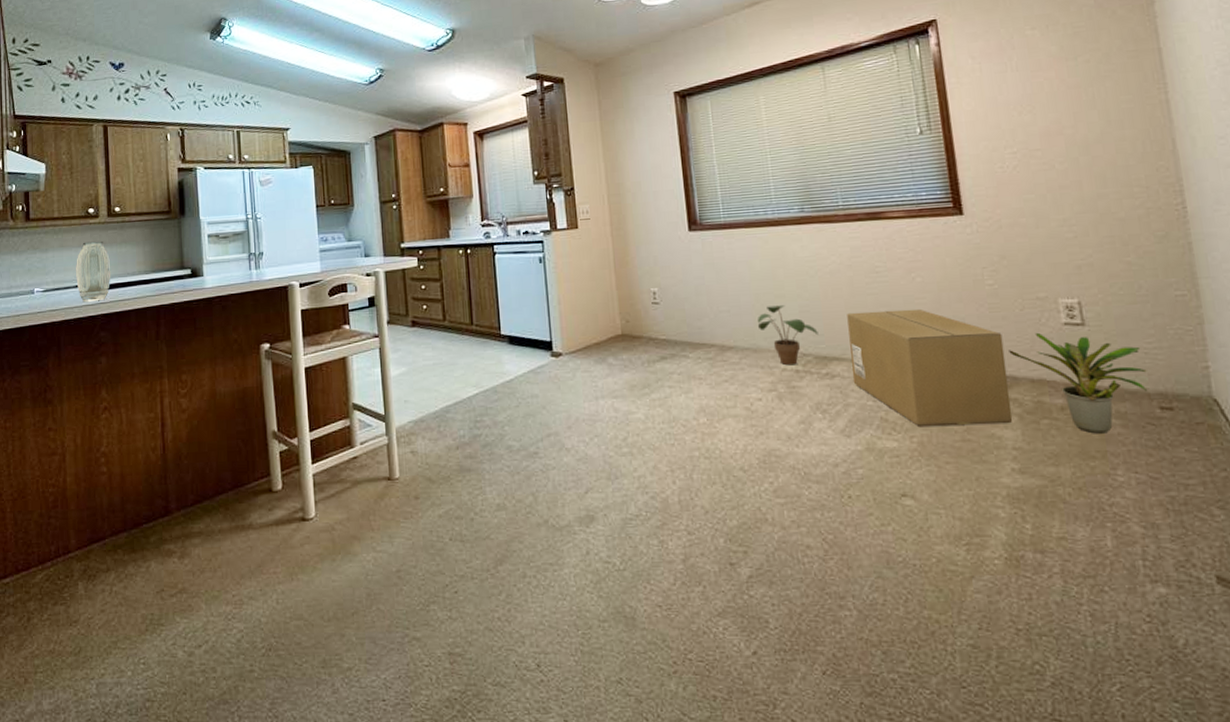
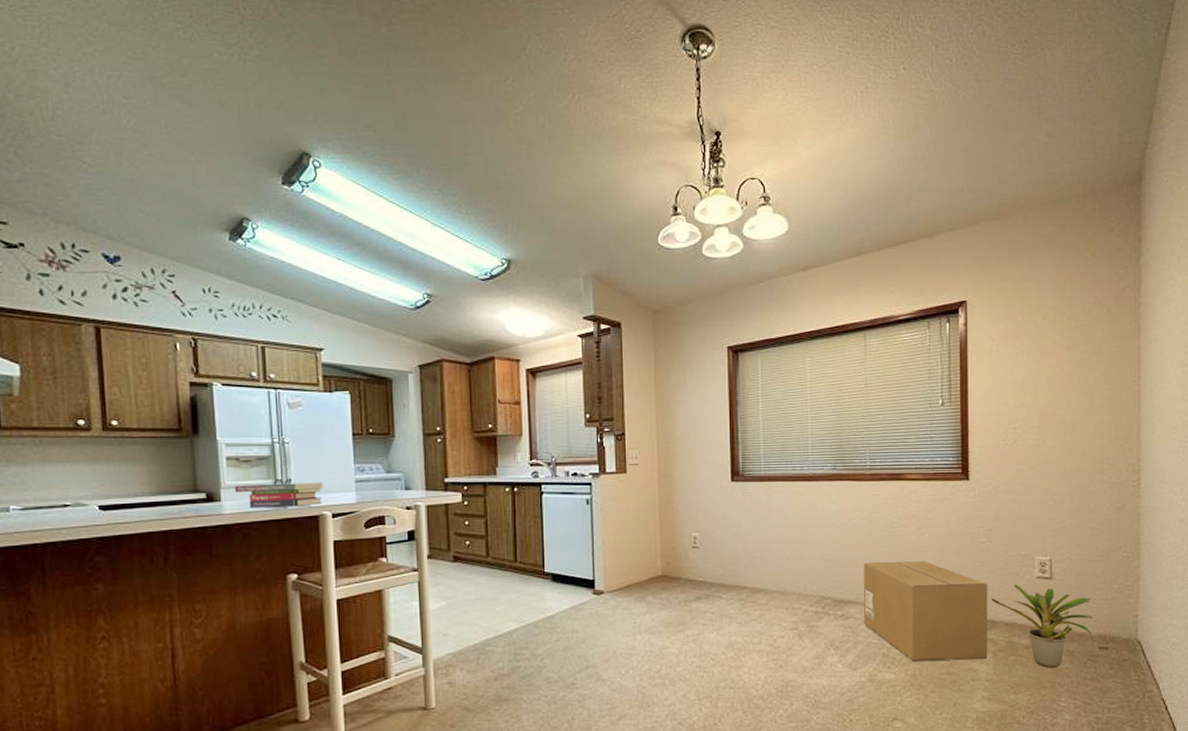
vase: present [76,241,111,303] -> none [63,457,108,524]
books: none [214,254,291,281] -> present [234,482,323,508]
potted plant: present [757,305,819,366] -> none [786,553,838,607]

